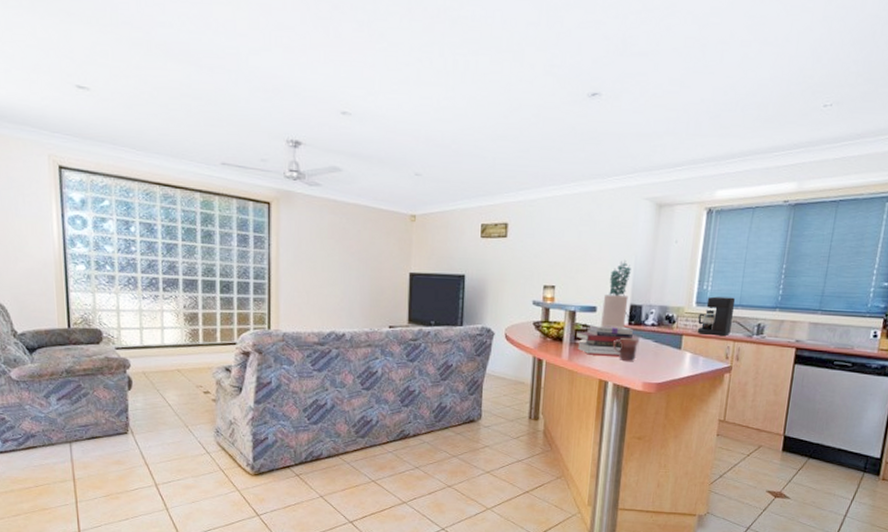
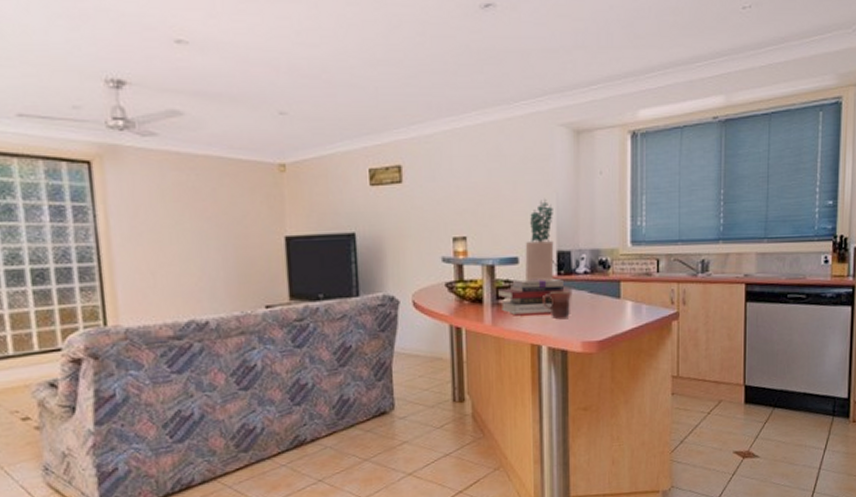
coffee maker: present [697,296,736,337] -> none [635,232,674,279]

